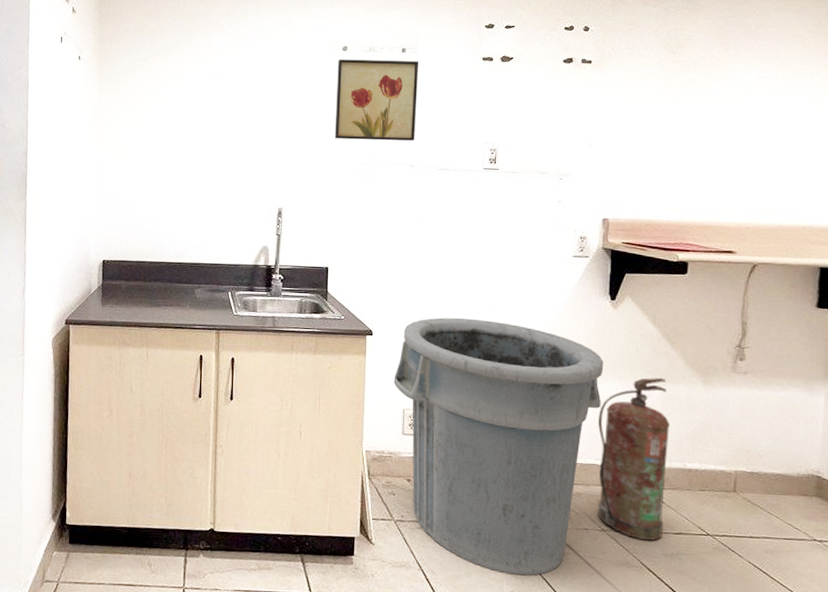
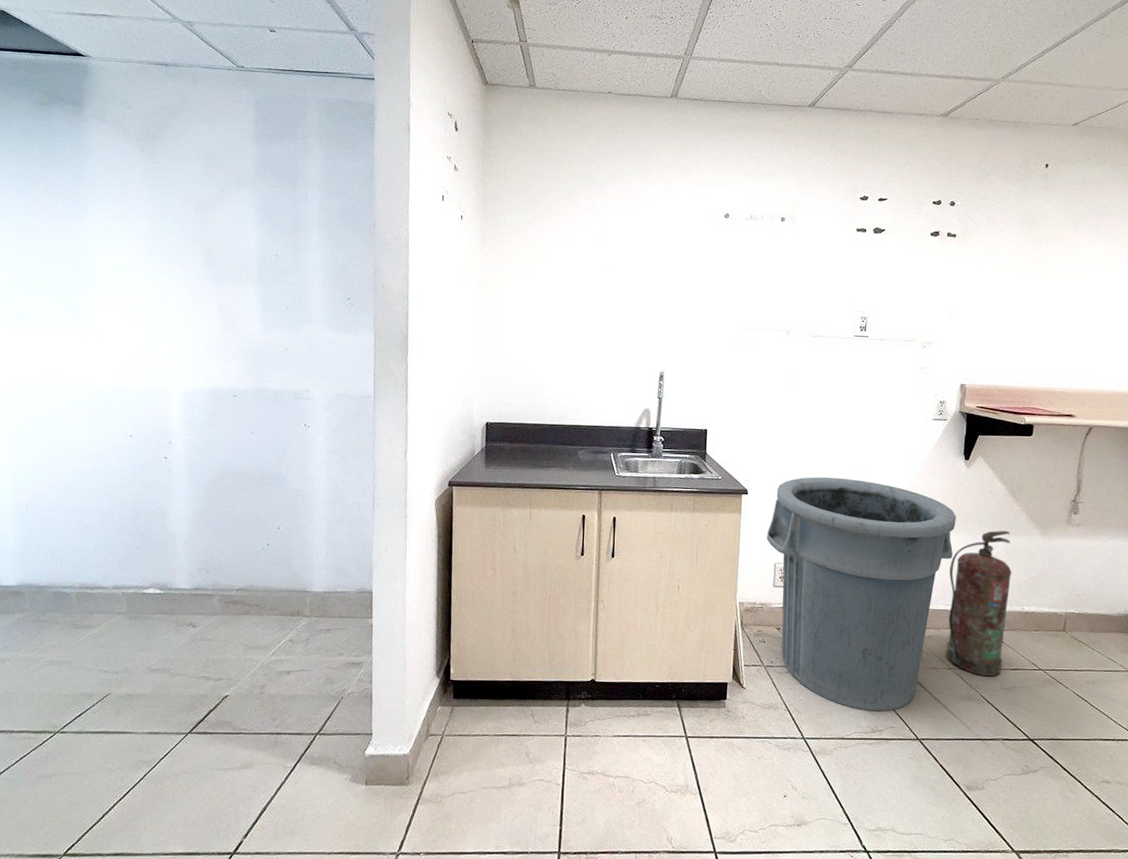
wall art: present [334,59,419,141] -> none [715,226,797,308]

